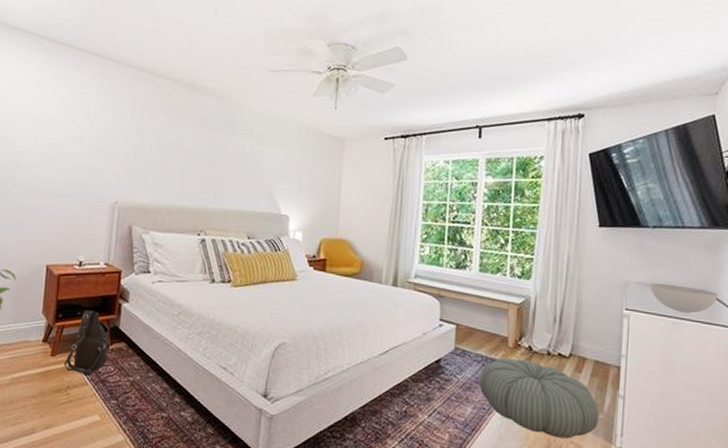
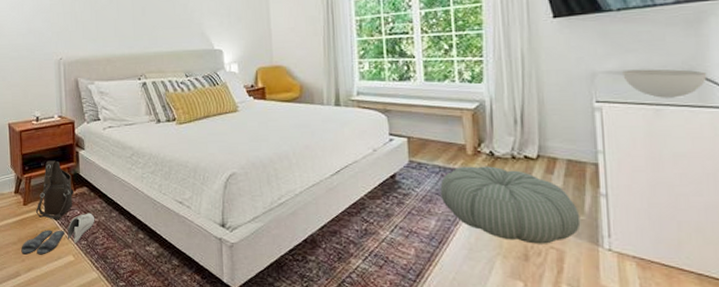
slippers: none [41,384,93,412] -> present [21,230,65,255]
shoe: none [95,370,130,403] -> present [67,213,95,244]

